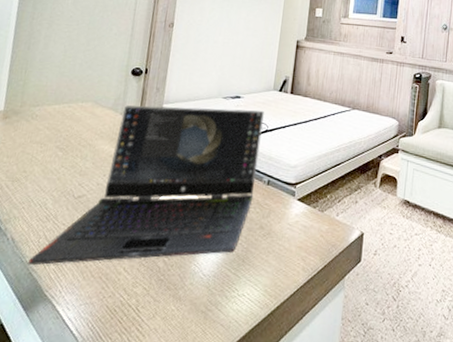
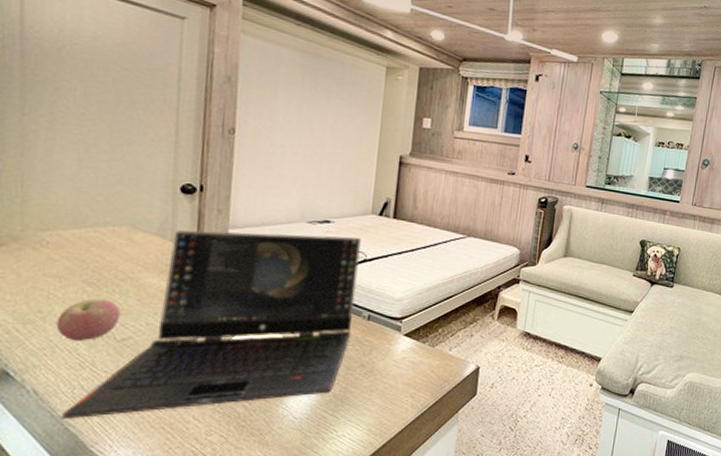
apple: none [33,161,80,198] -> present [56,298,121,342]

